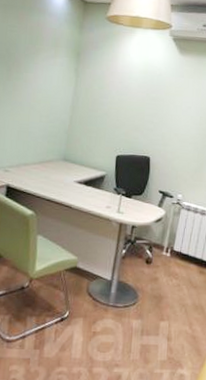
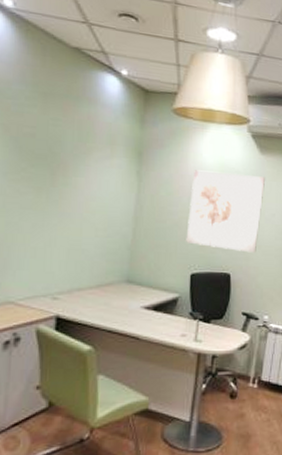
wall art: none [113,68,183,140] -> present [186,170,265,253]

